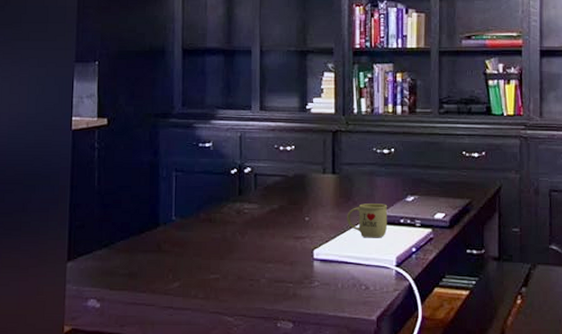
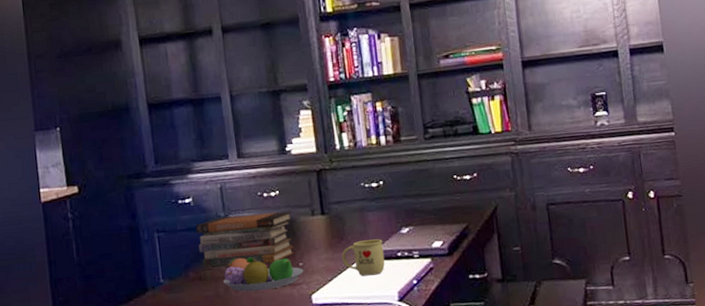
book stack: none [212,165,304,214] -> present [195,211,295,267]
fruit bowl: none [231,205,309,240] -> present [223,257,304,292]

